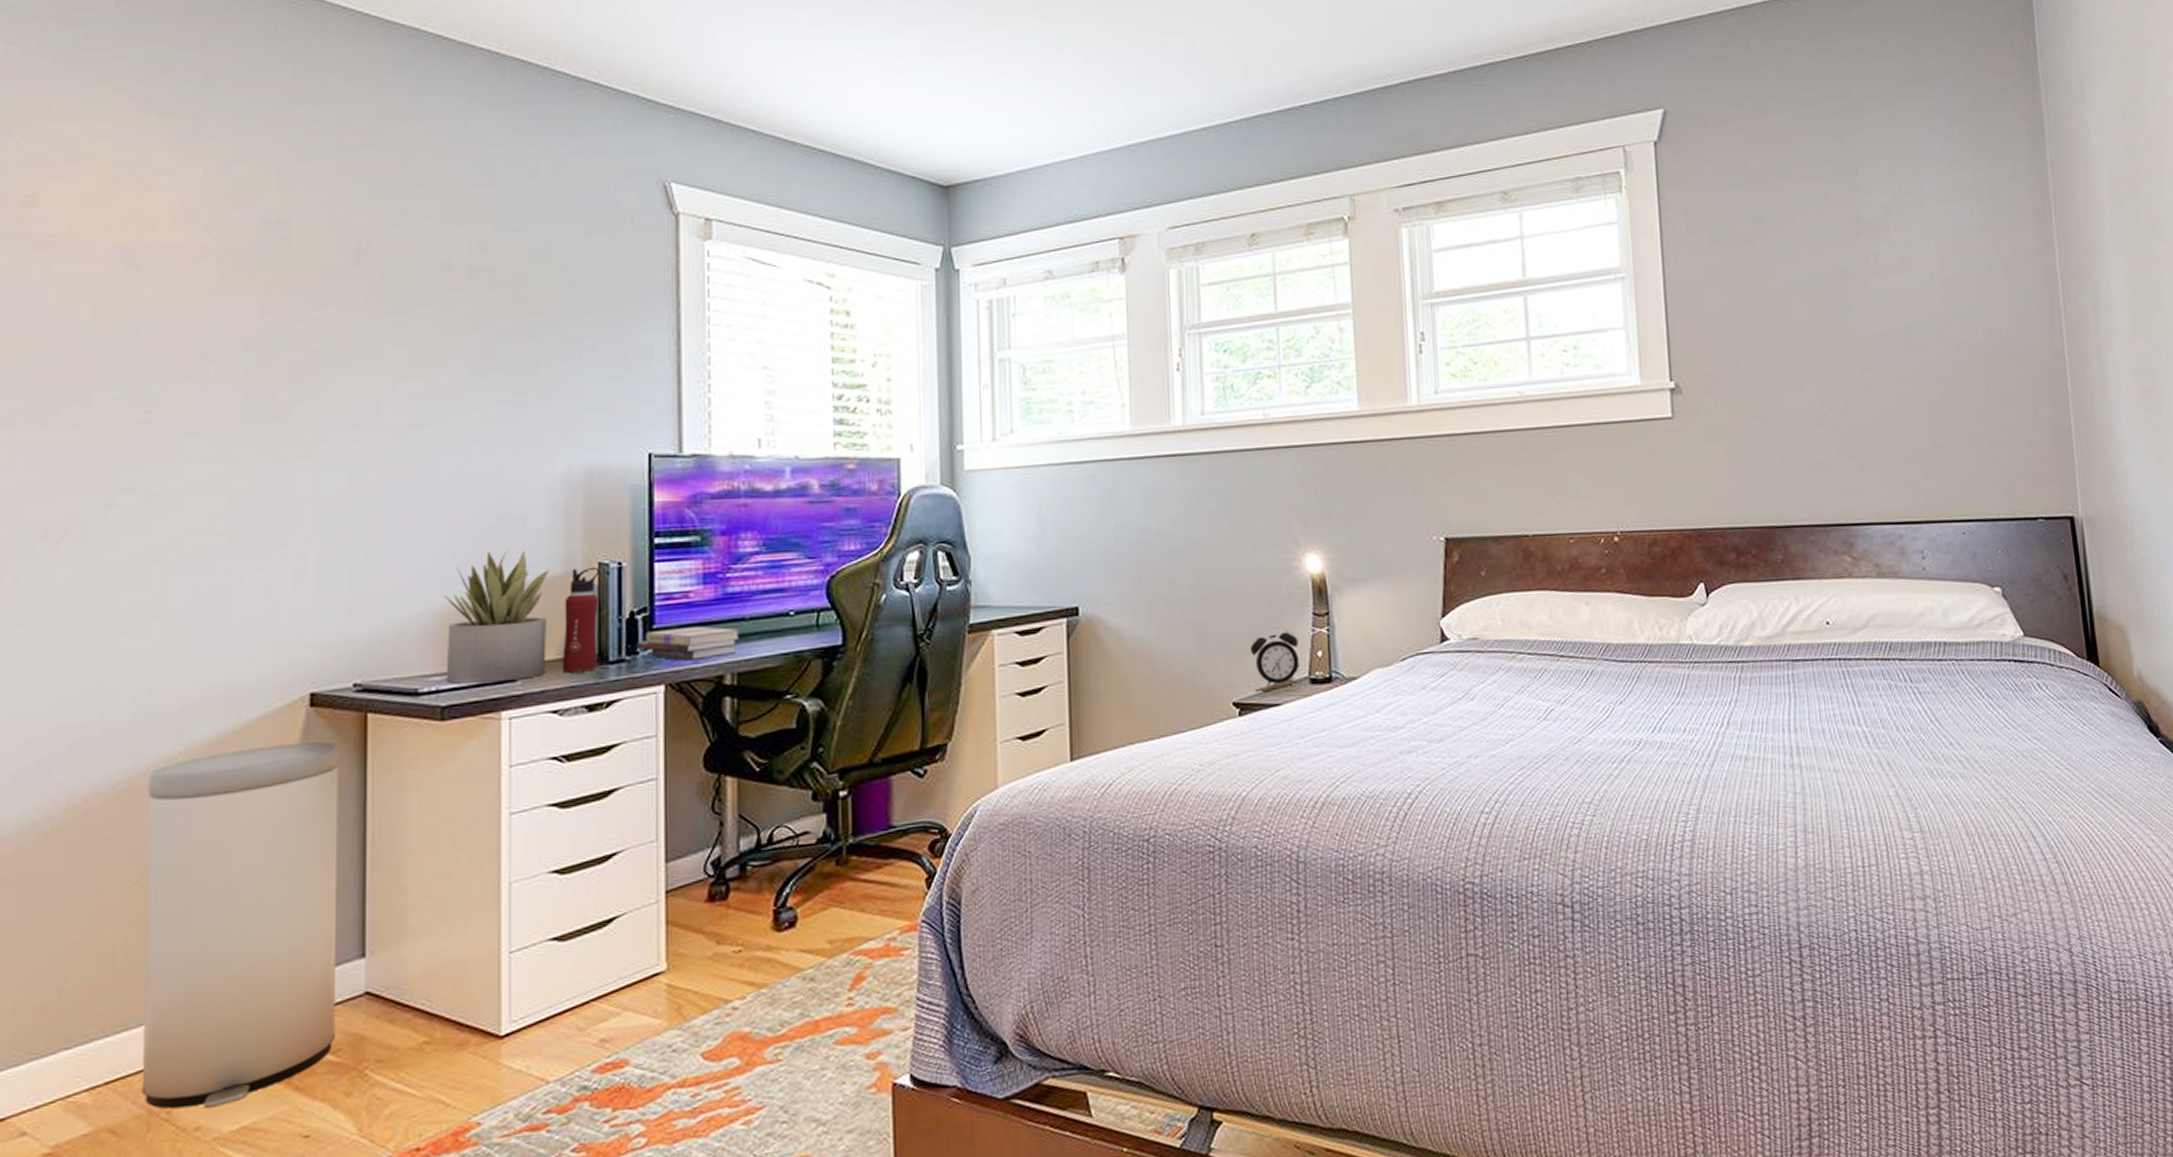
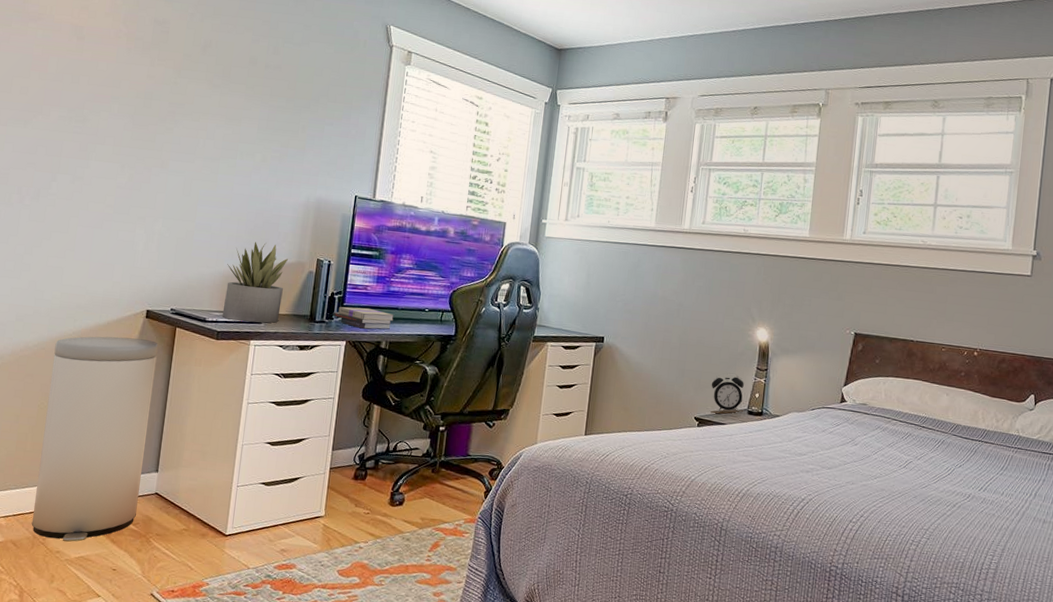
water bottle: present [563,568,600,673] -> none [288,260,318,325]

